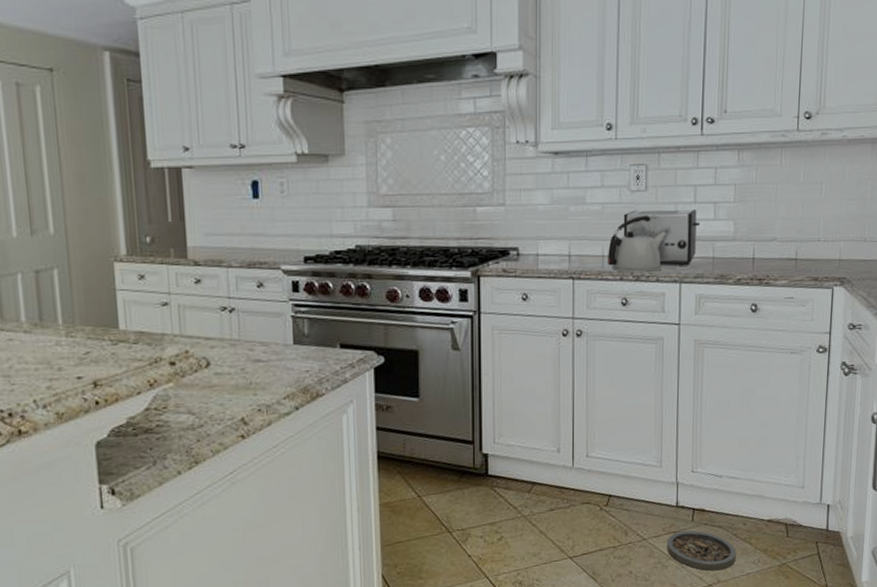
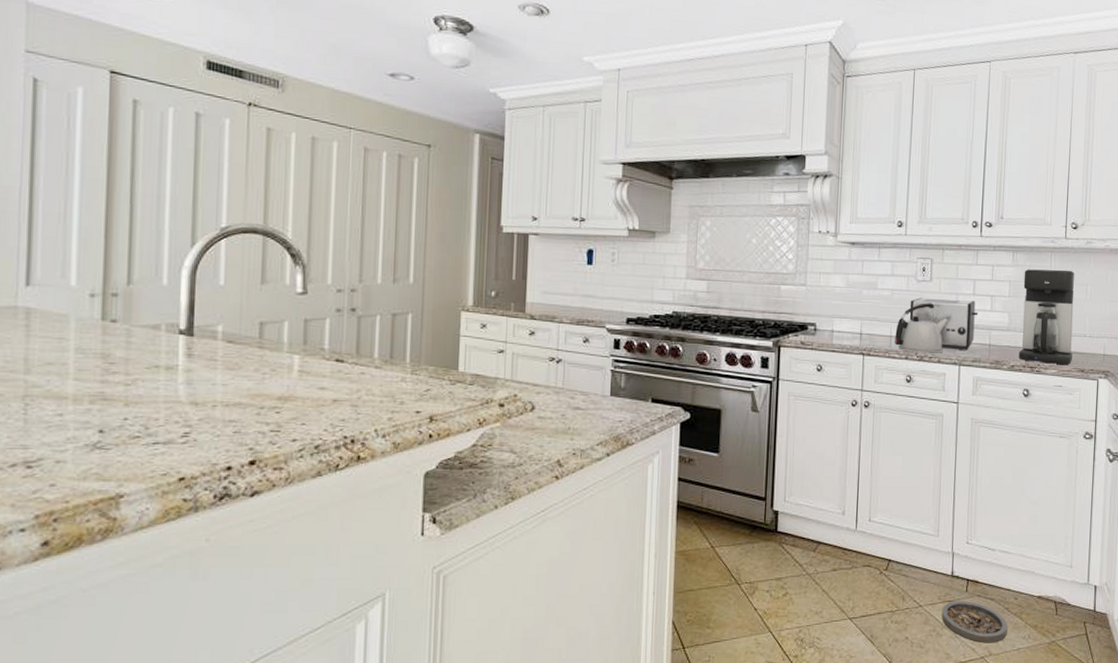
coffee maker: none [746,167,807,275] -> present [1019,269,1074,365]

